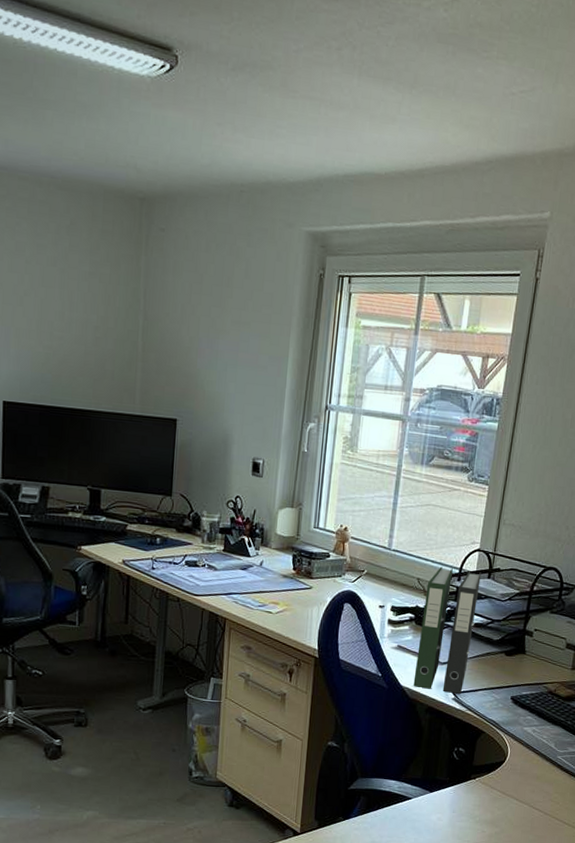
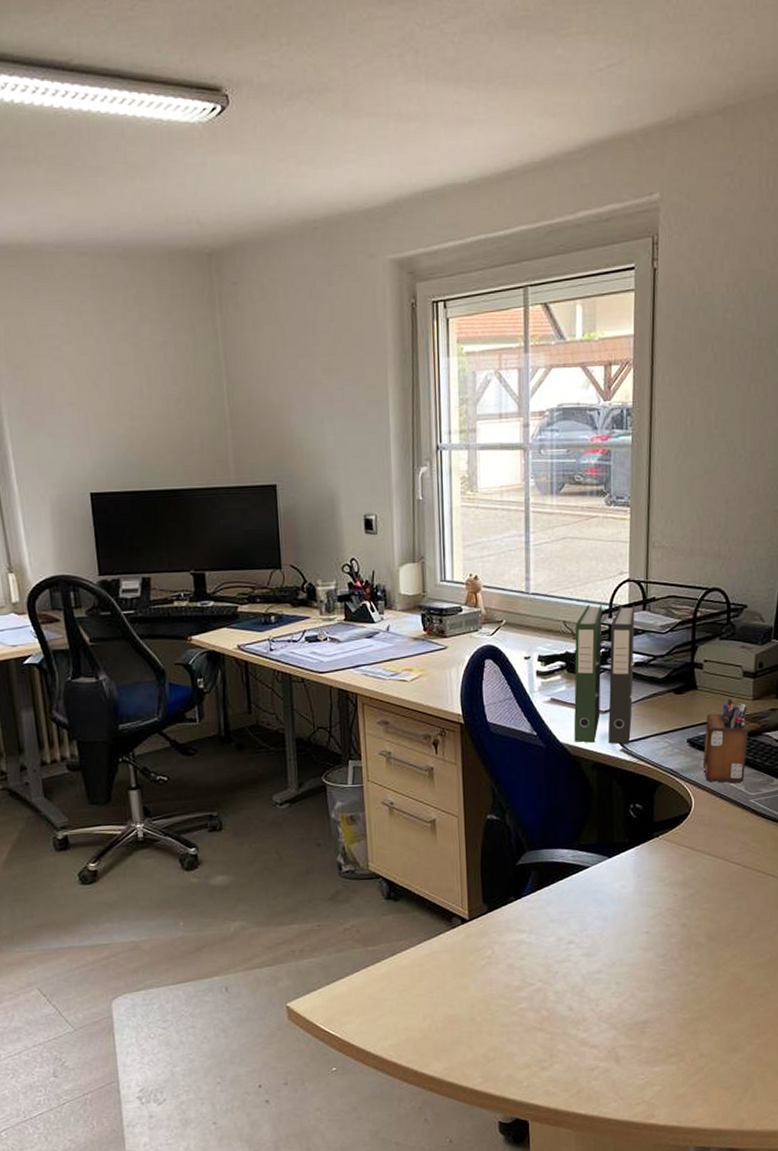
desk organizer: none [522,664,567,741] -> present [704,697,748,783]

